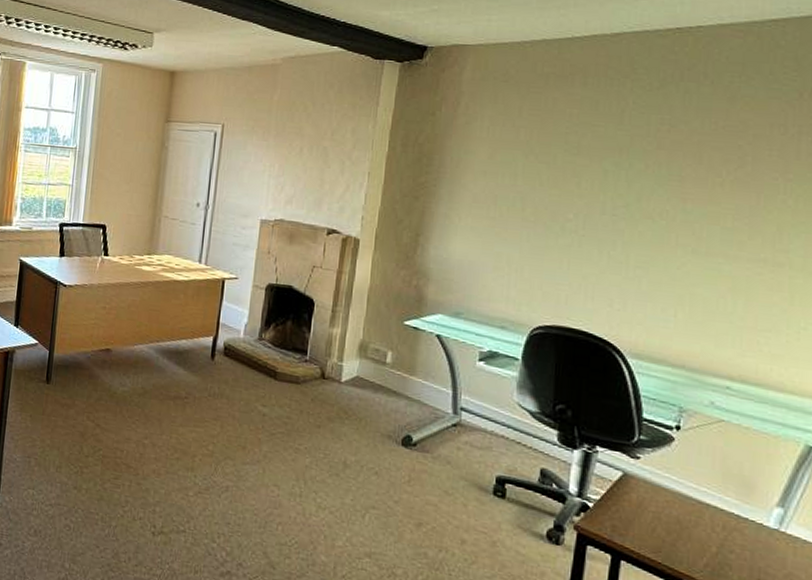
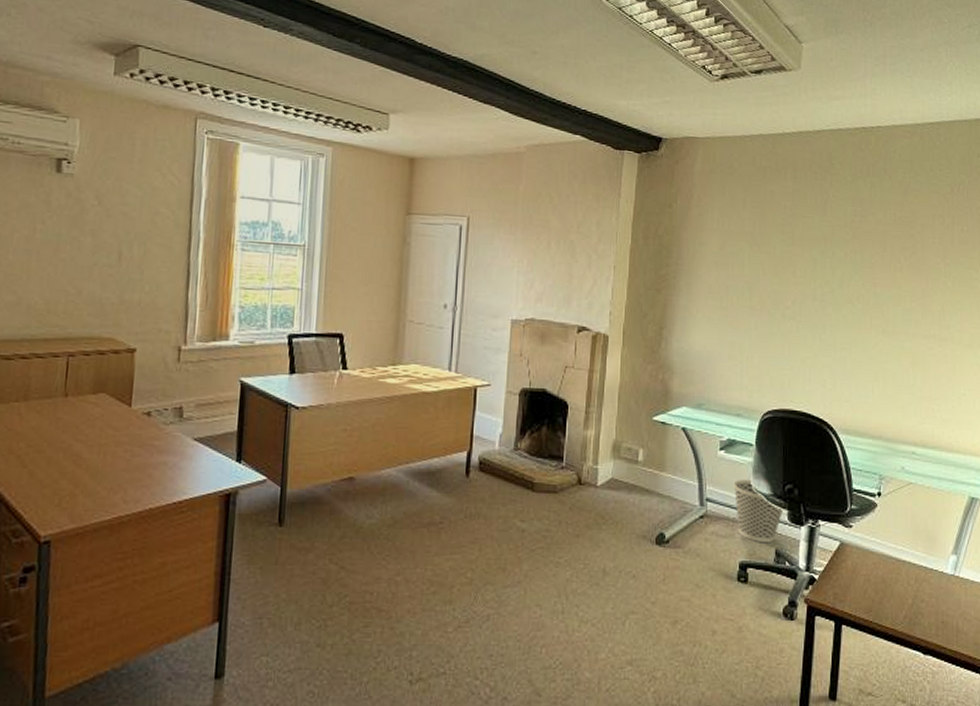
wastebasket: none [493,393,553,462] -> present [733,480,784,543]

